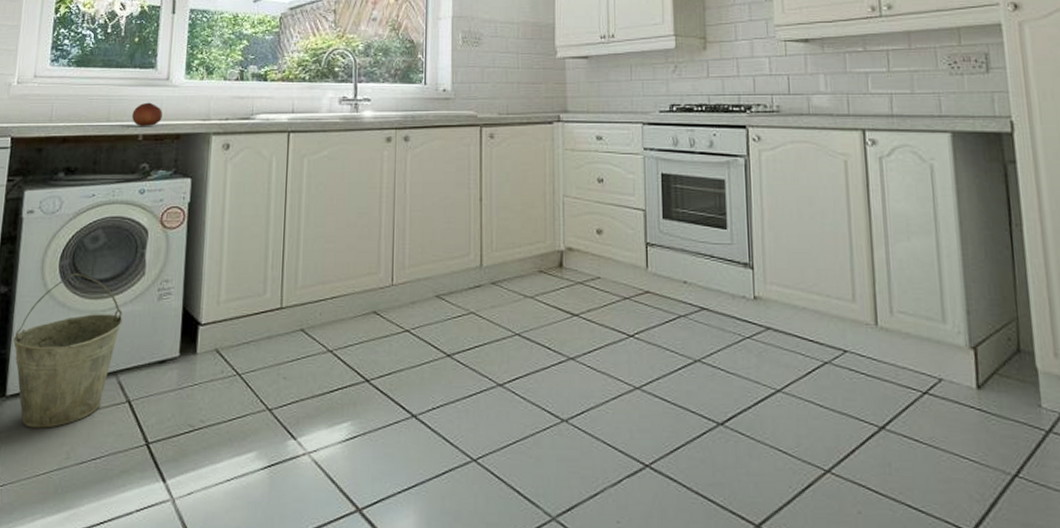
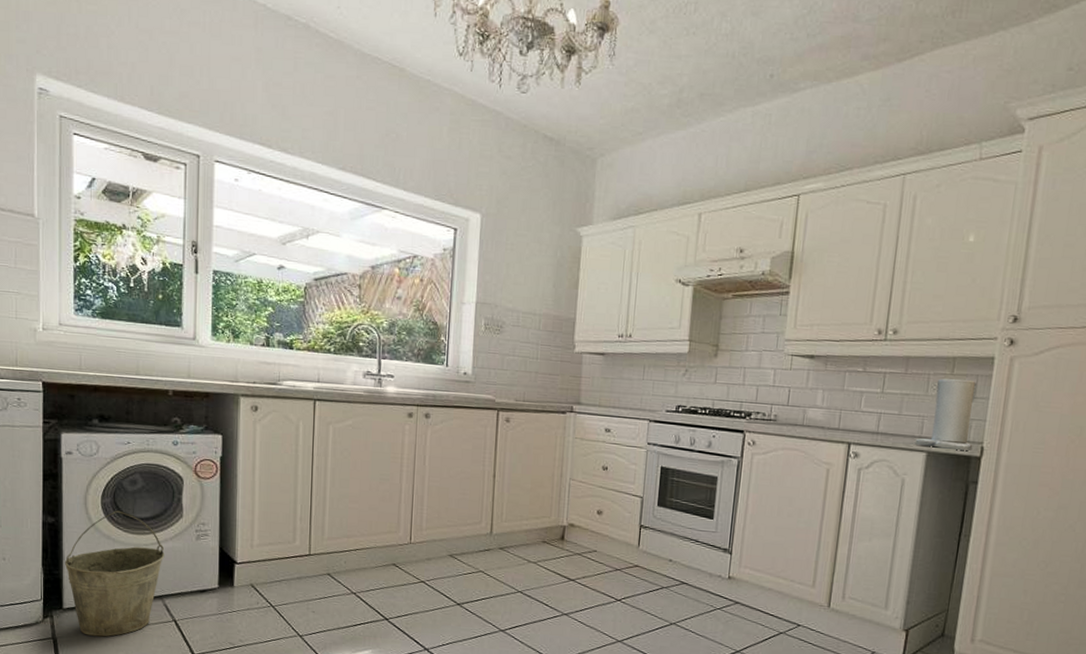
fruit: present [132,102,163,127] -> none [161,359,191,384]
paper towel: none [935,49,1001,128] -> present [915,378,975,452]

